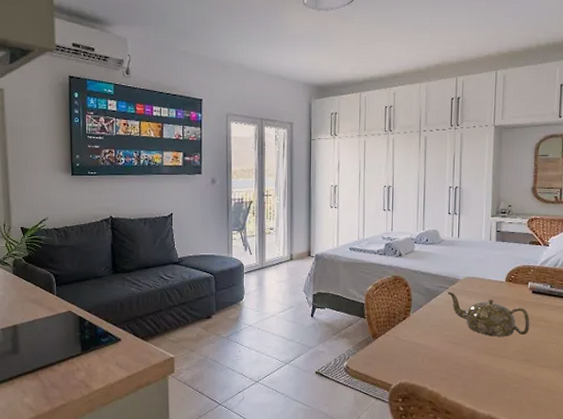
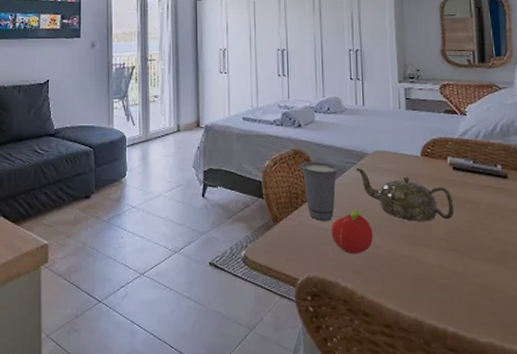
cup: none [399,286,433,338] -> present [300,161,339,222]
fruit: none [422,327,458,364] -> present [331,209,373,254]

